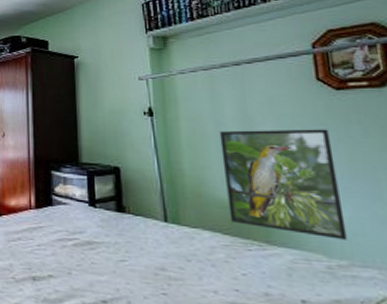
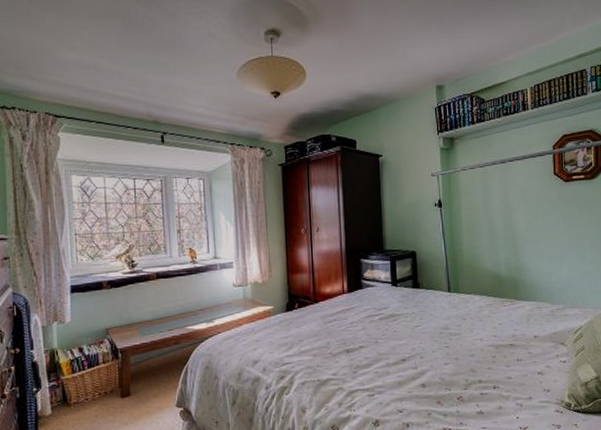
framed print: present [219,129,348,240] -> none [489,212,564,291]

